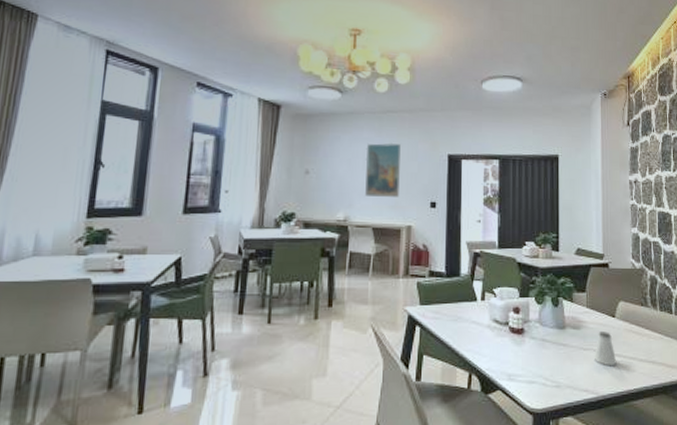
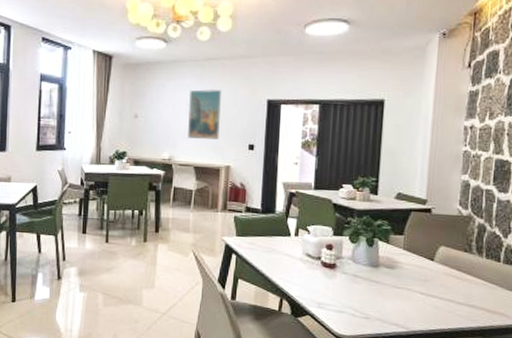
saltshaker: present [595,332,617,367] -> none [408,273,432,306]

